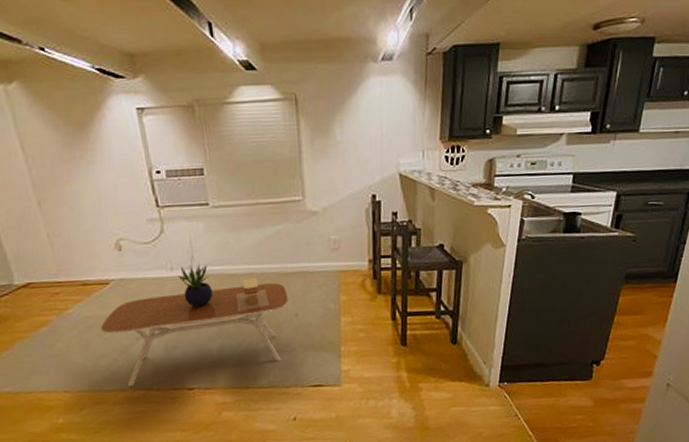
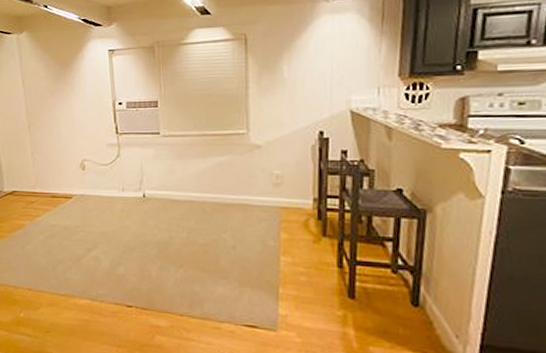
coffee table: present [101,283,289,387] -> none [62,212,227,295]
potted plant: present [177,264,213,307] -> none [128,187,157,228]
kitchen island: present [236,277,270,311] -> none [177,205,208,237]

